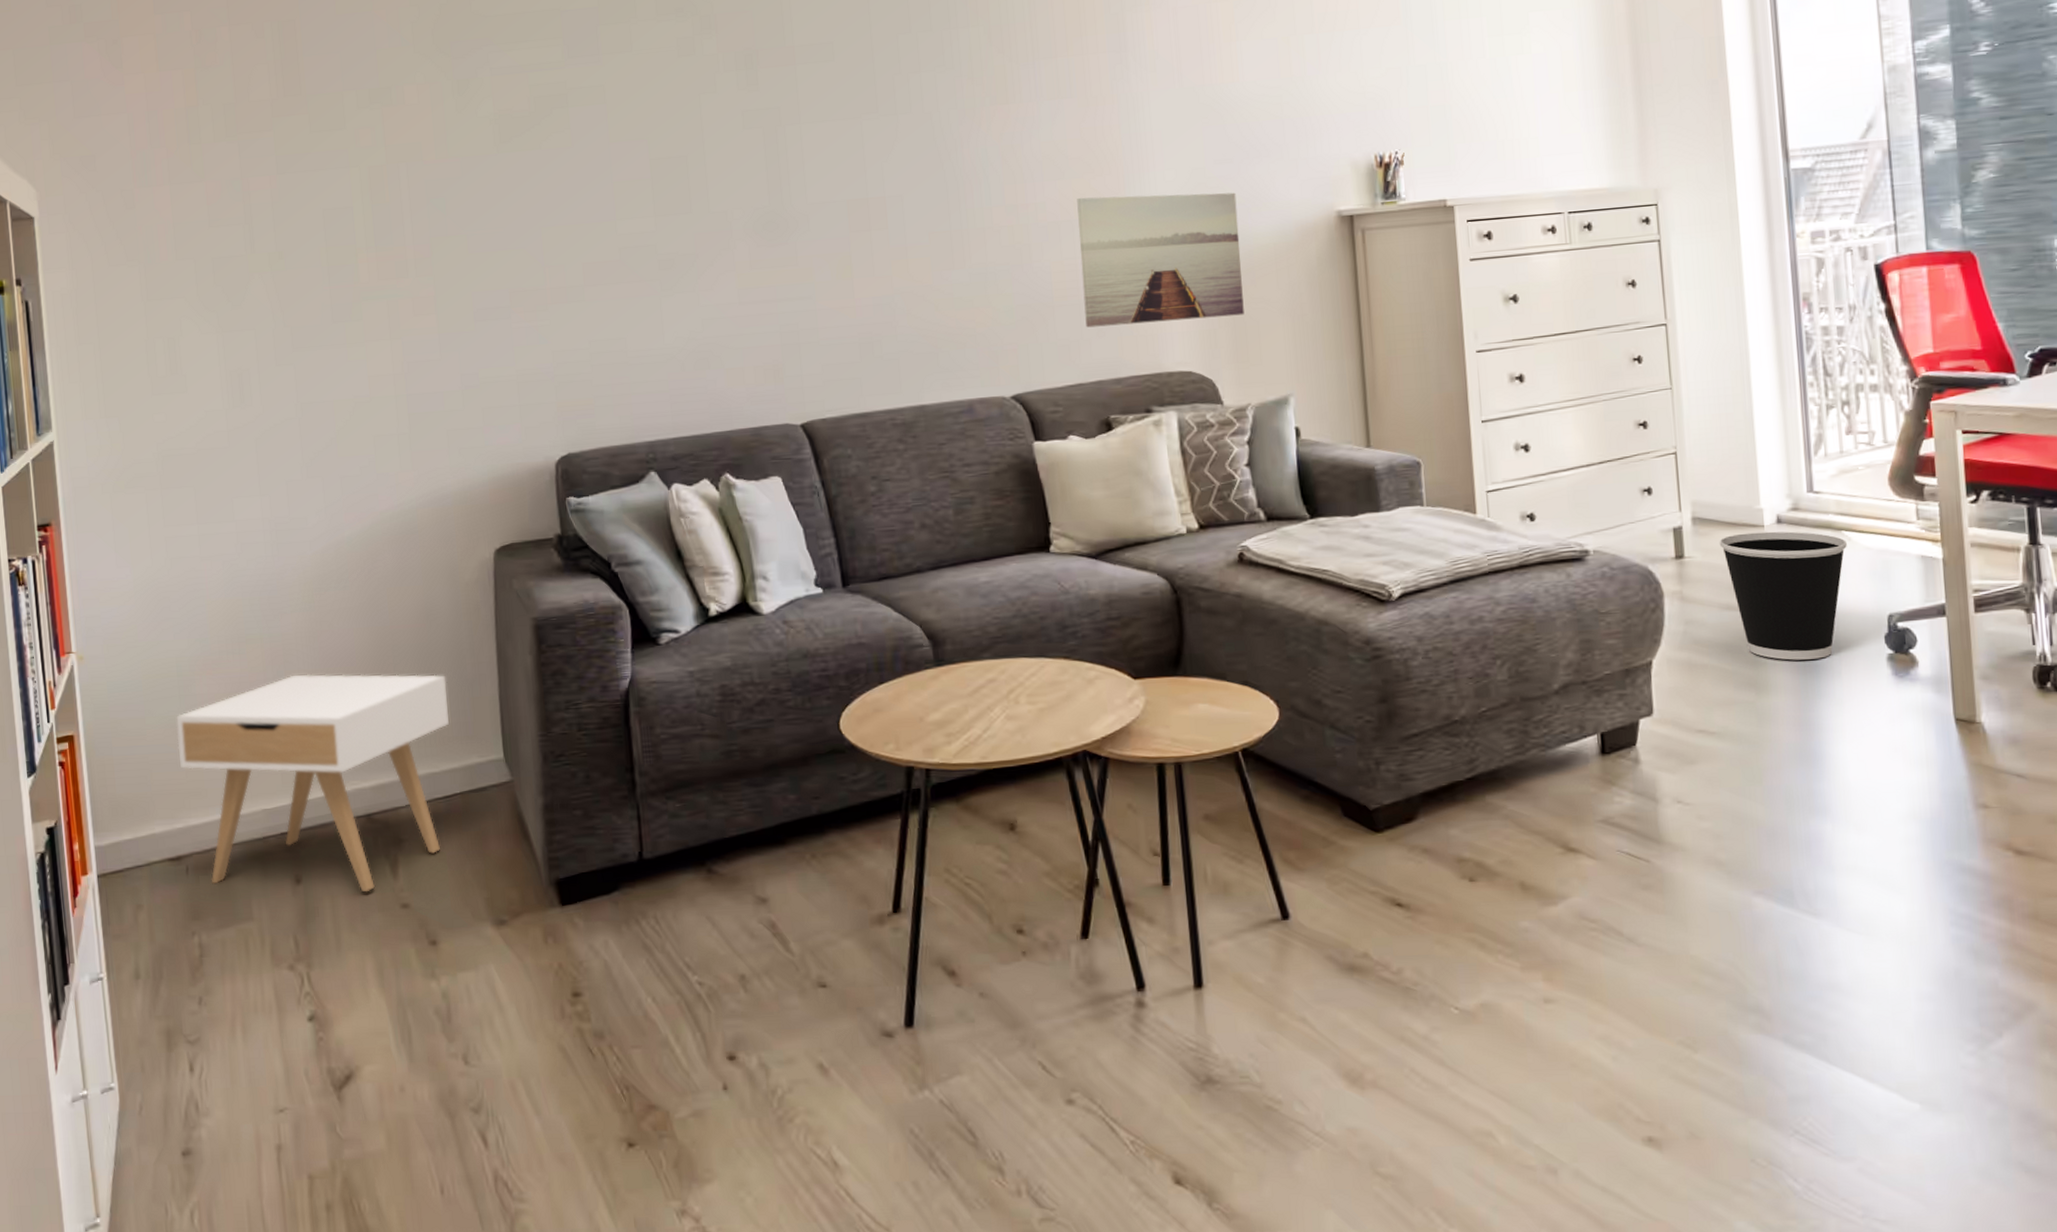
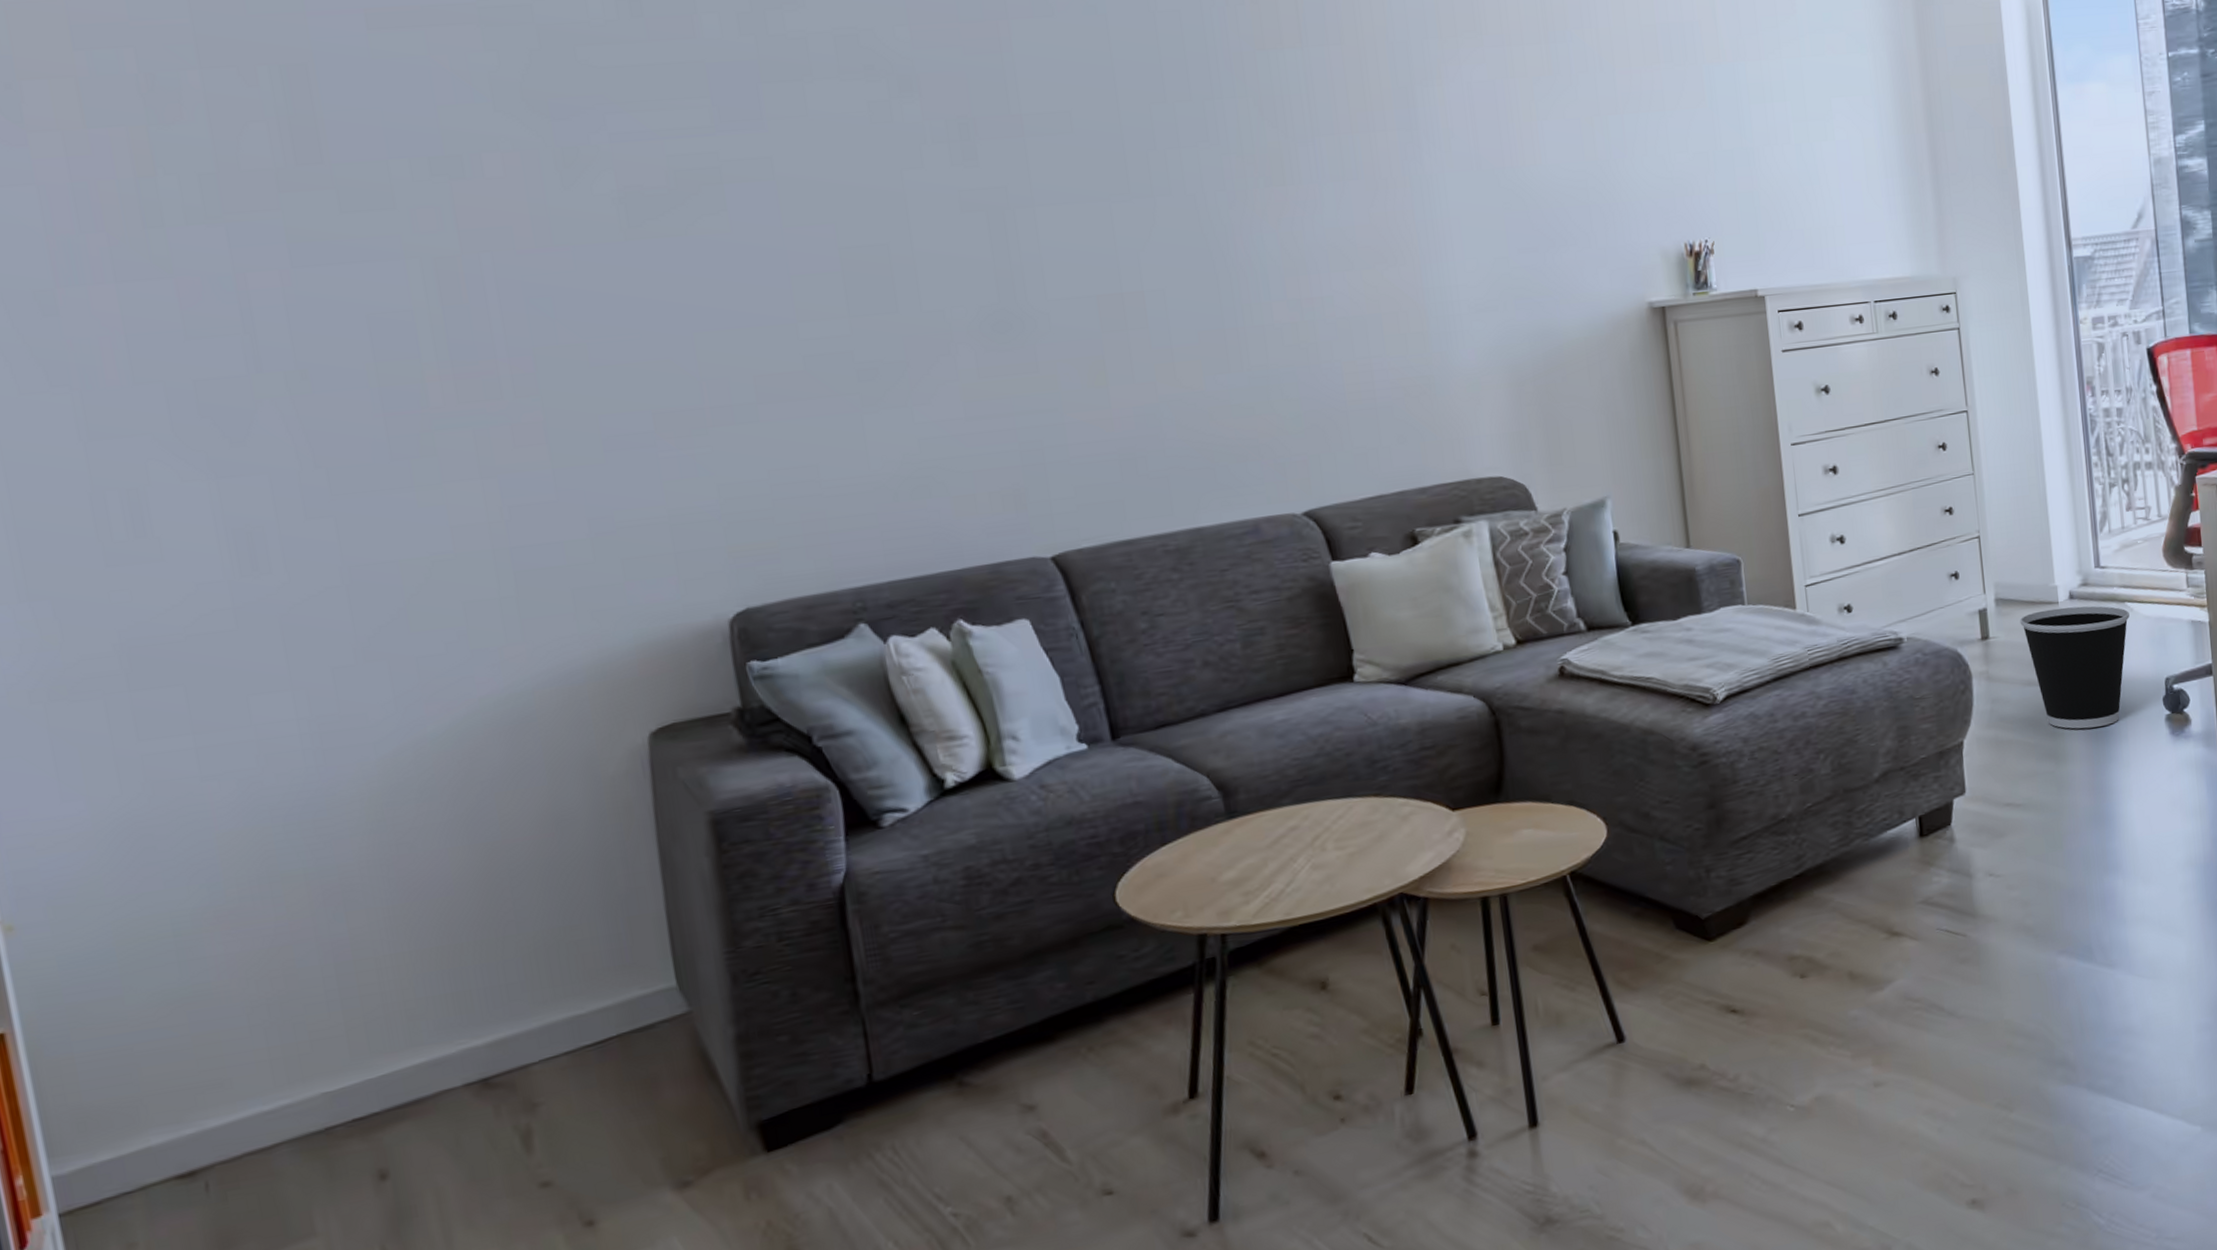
nightstand: present [176,674,449,893] -> none [175,893,596,1200]
wall art: present [1077,192,1244,328] -> none [1369,283,1556,434]

